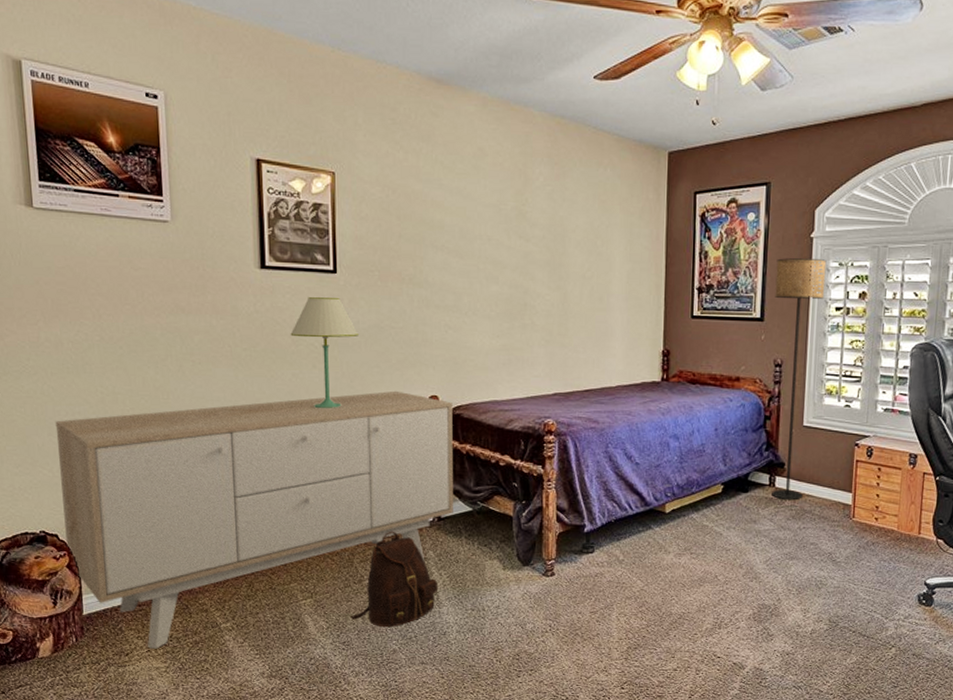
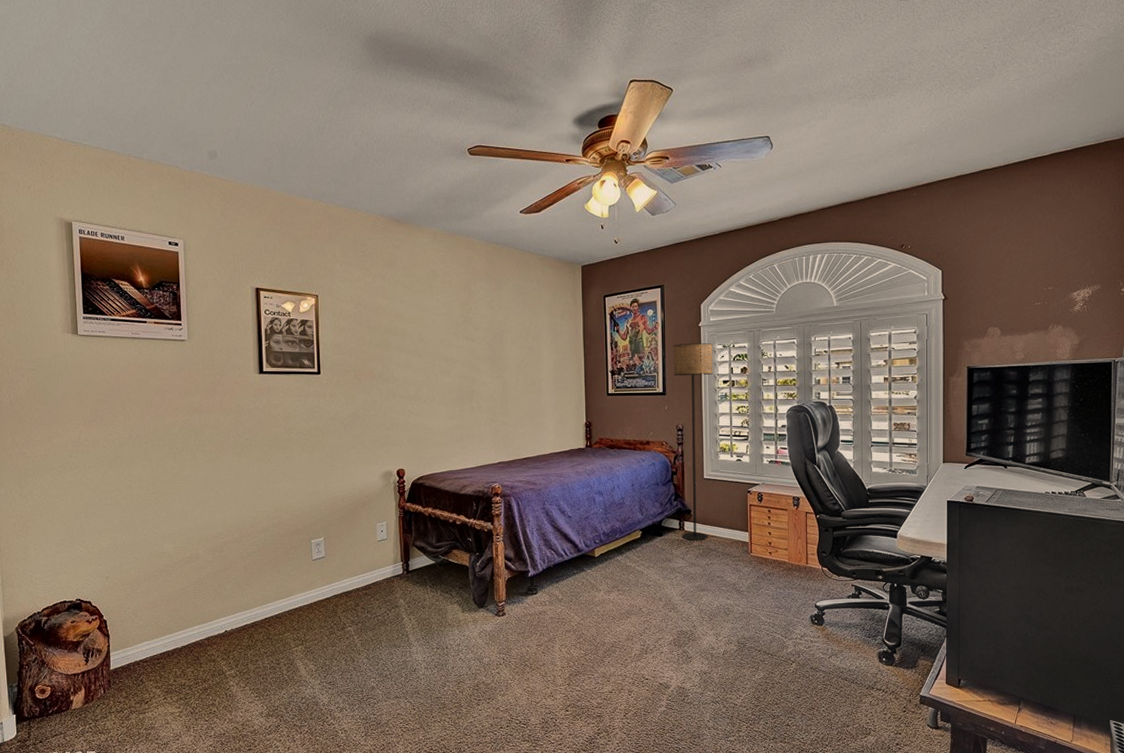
sideboard: present [55,390,453,649] -> none [91,466,419,696]
table lamp: present [290,297,359,408] -> none [283,394,339,484]
backpack: present [351,532,438,627] -> none [336,585,409,667]

